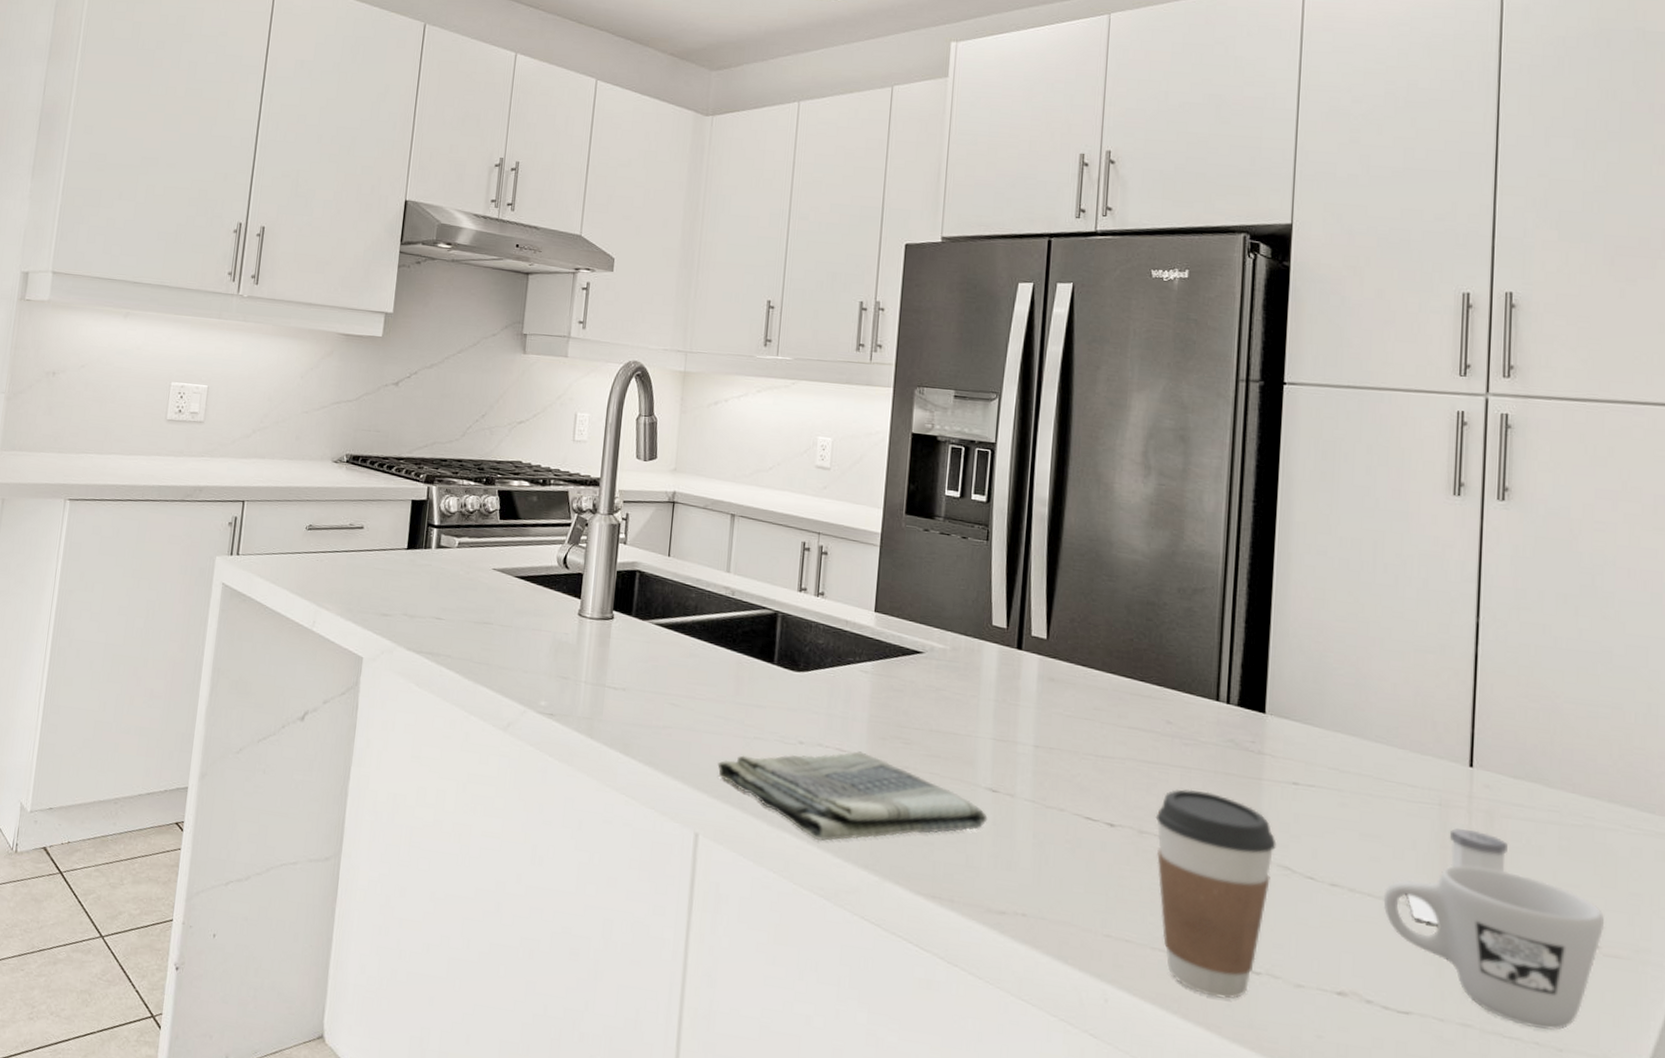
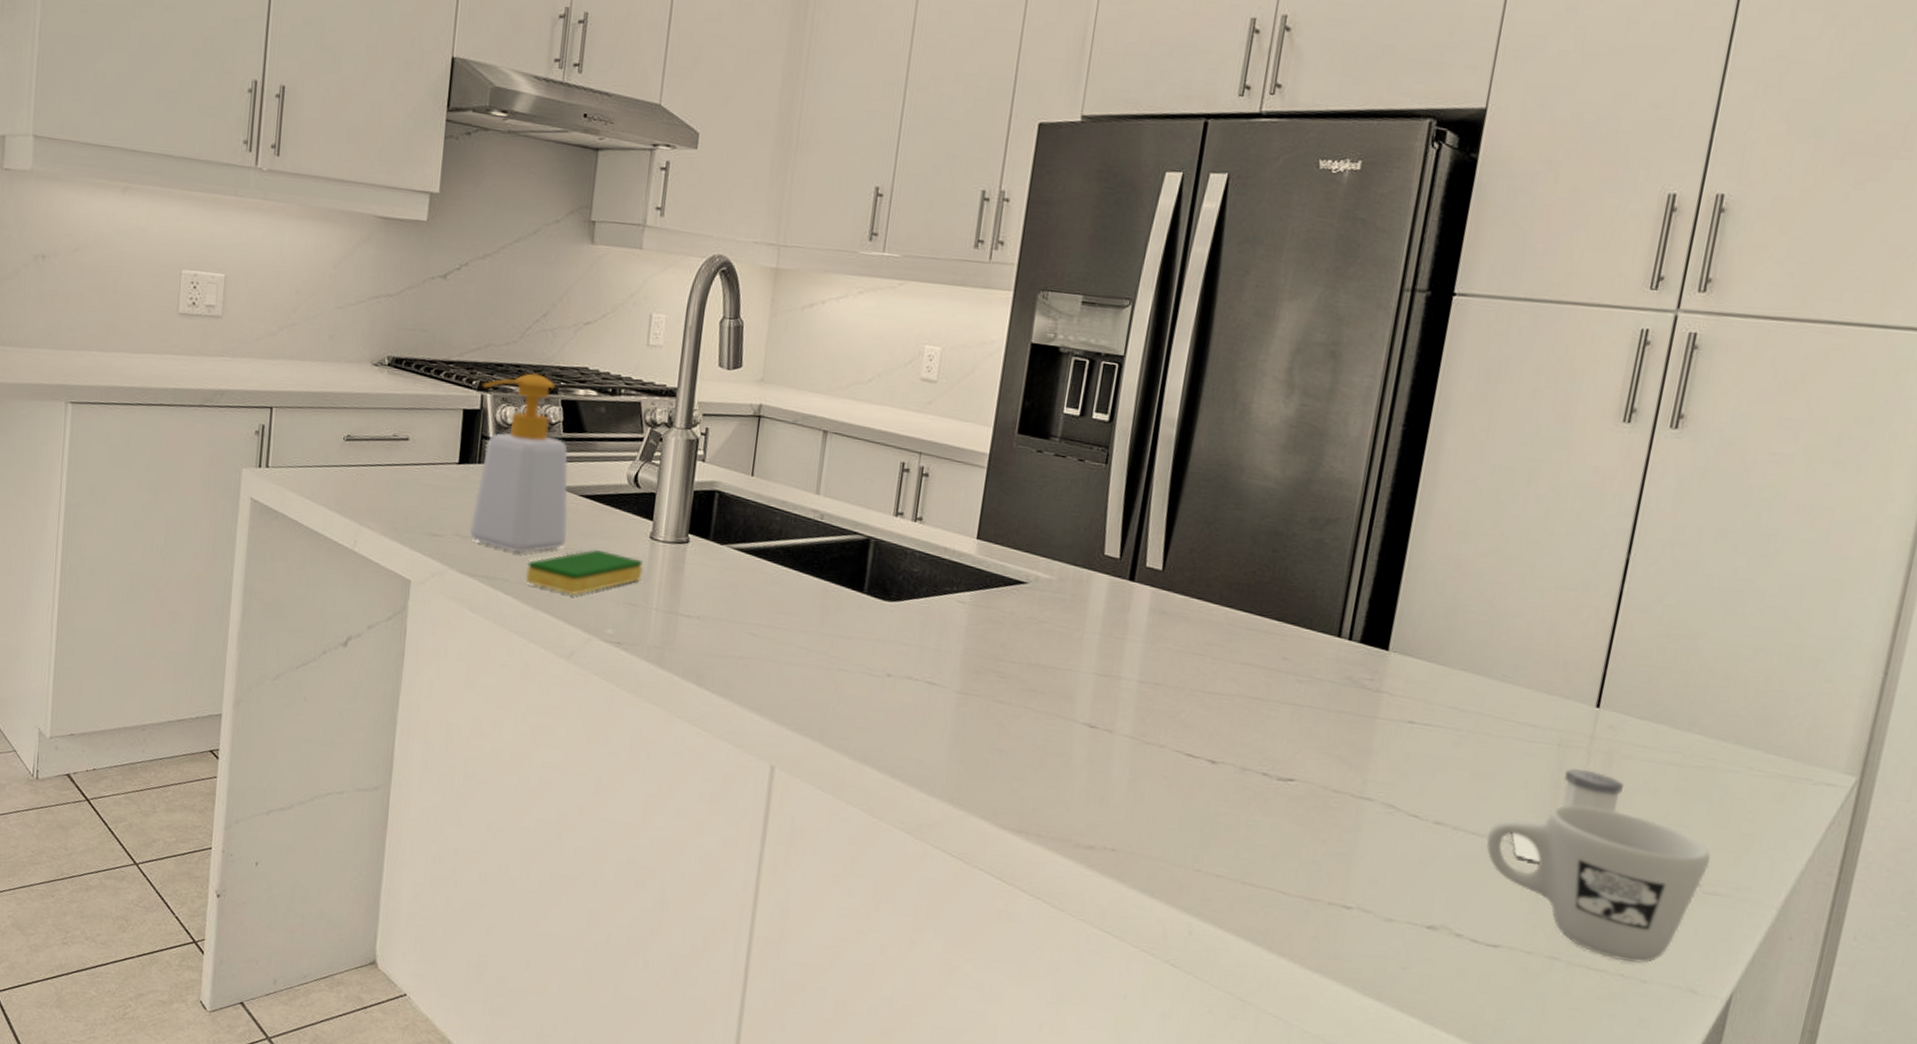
soap bottle: none [417,467,505,631] -> present [470,373,569,553]
dish sponge: none [467,626,573,670] -> present [526,549,643,595]
dish towel: present [717,751,988,842] -> none [798,684,1083,776]
coffee cup: present [1155,789,1277,999] -> none [1255,727,1384,932]

